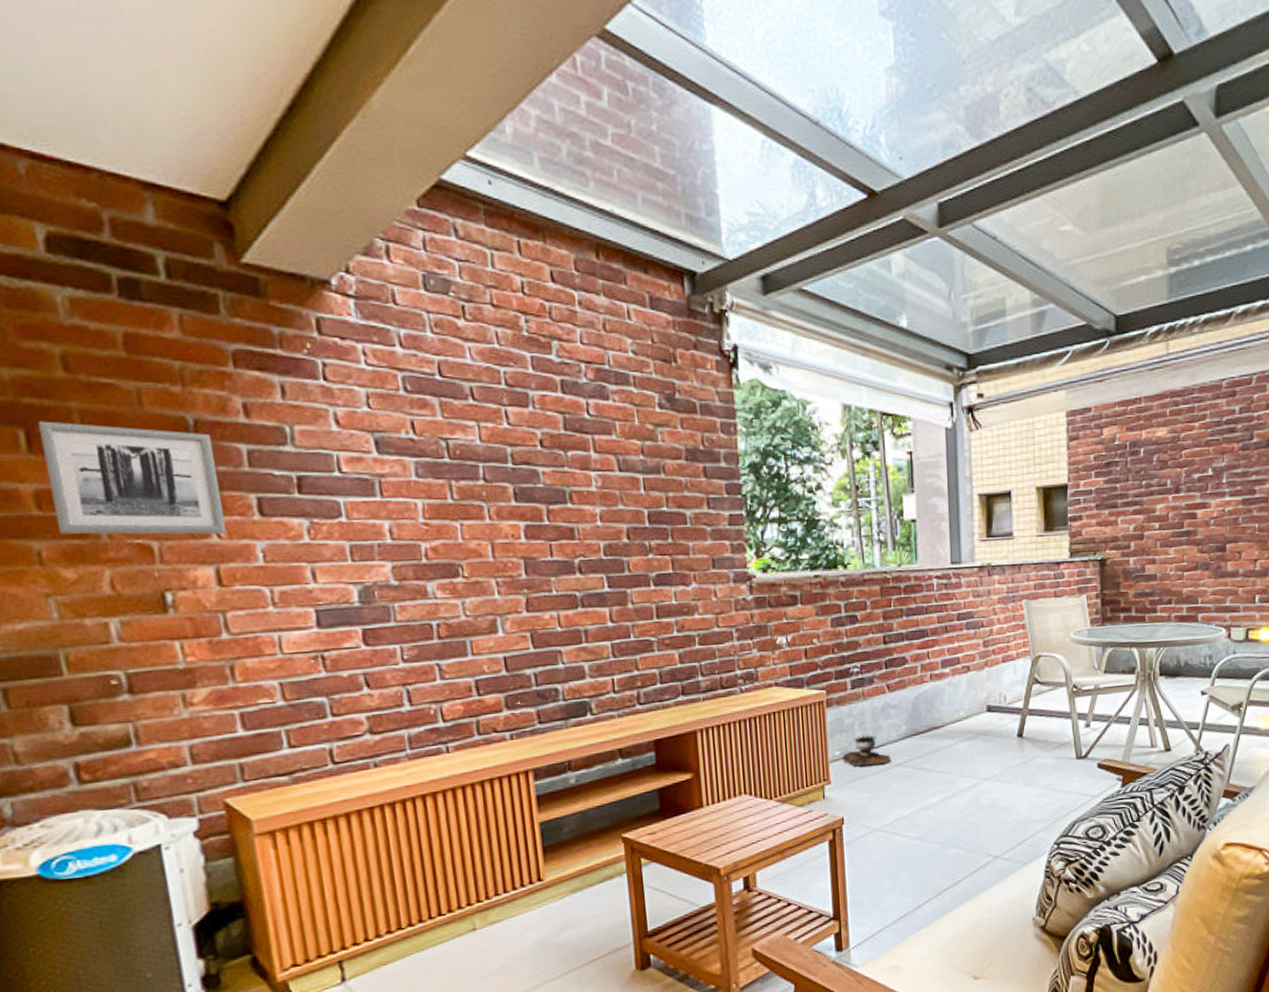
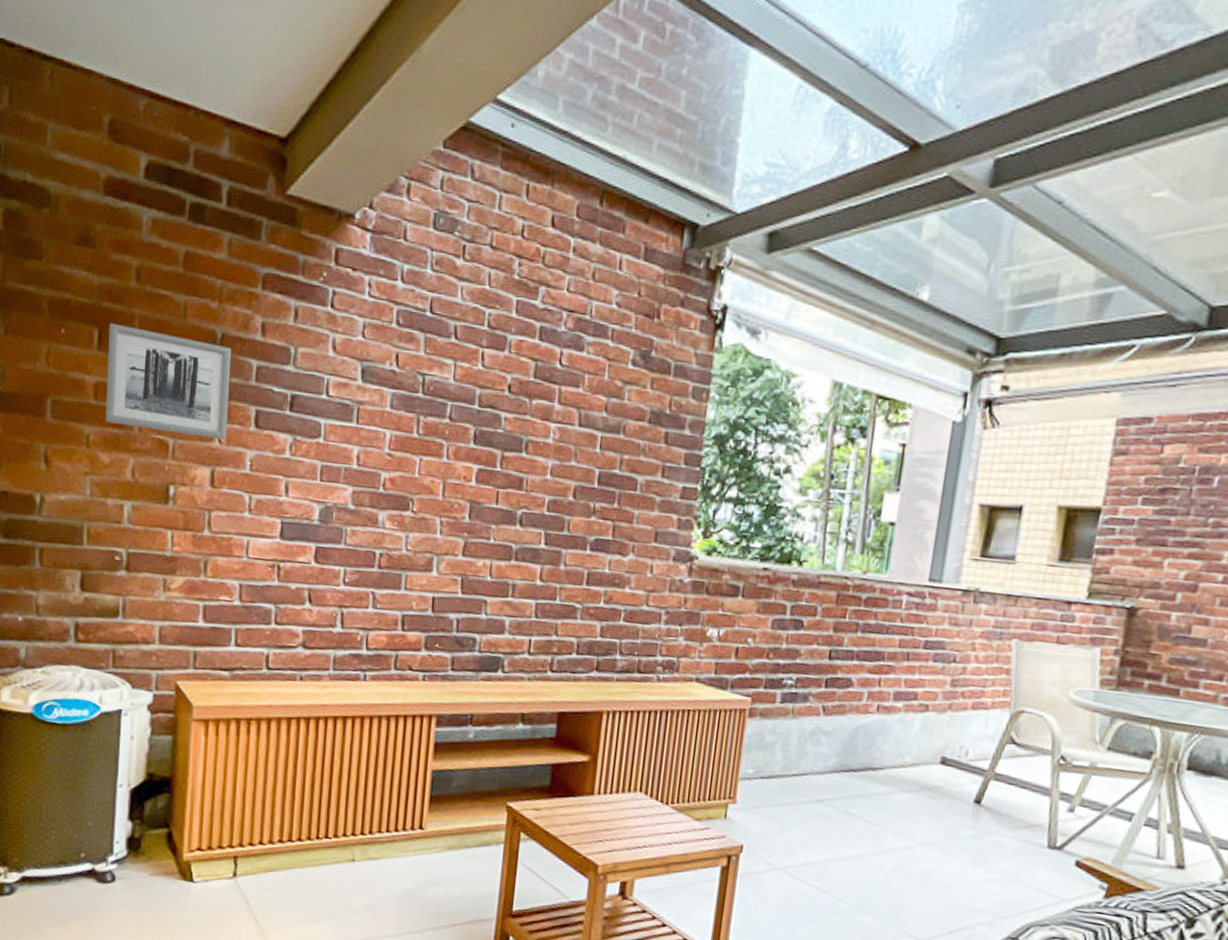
brazier: present [841,735,891,767] -> none [754,757,812,797]

